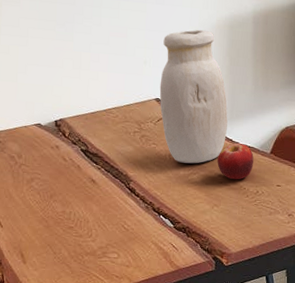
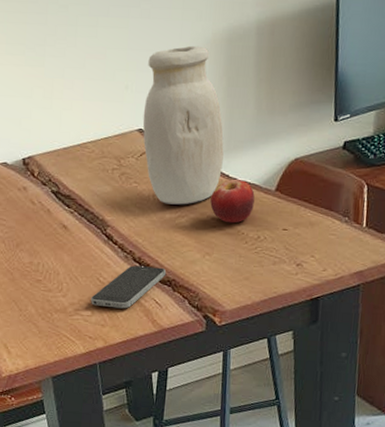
smartphone: none [117,215,182,252] -> present [91,265,167,309]

